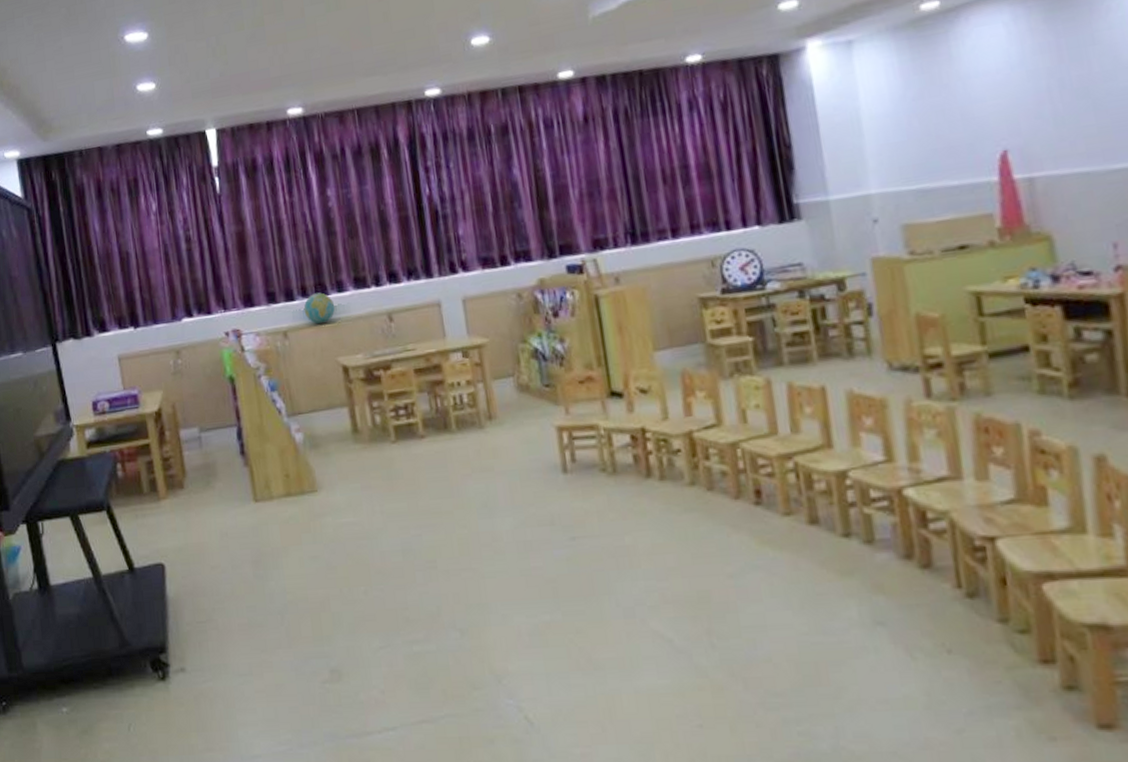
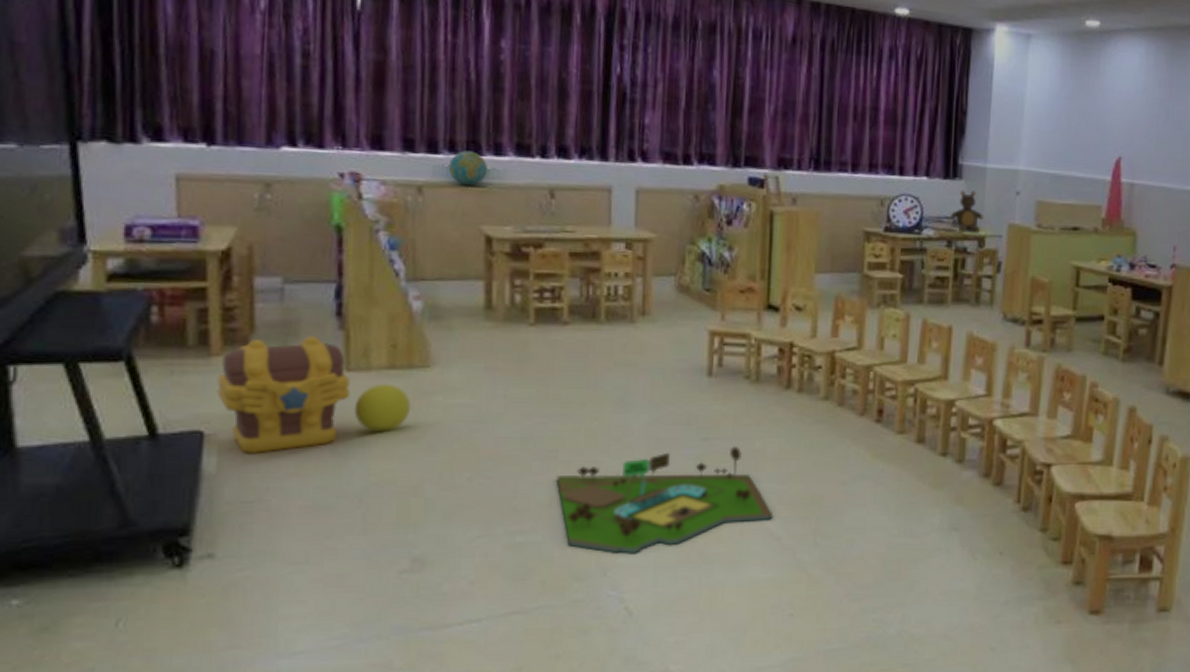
toy chest: none [167,474,261,581] -> present [217,336,350,455]
ball: none [265,510,309,555] -> present [354,383,411,433]
play mat: none [438,543,660,661] -> present [556,446,774,554]
teddy bear: none [795,229,839,280] -> present [950,190,984,235]

